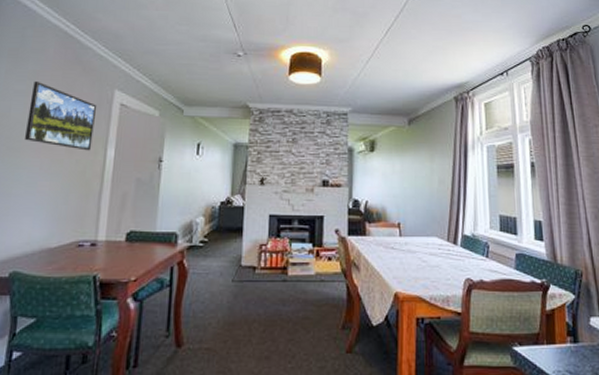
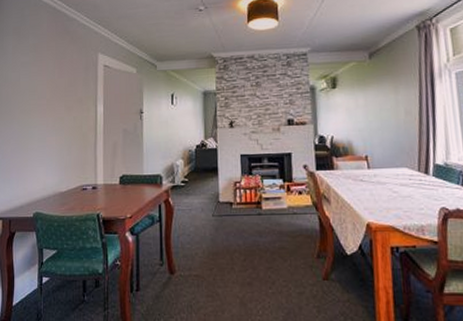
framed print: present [25,80,97,151] -> none [33,52,86,109]

